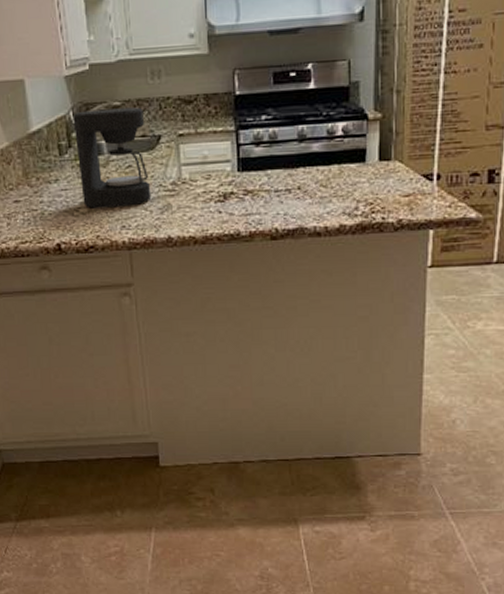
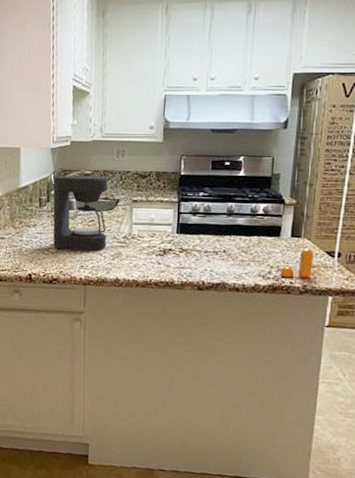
pepper shaker: none [369,173,408,212] -> present [280,248,314,279]

